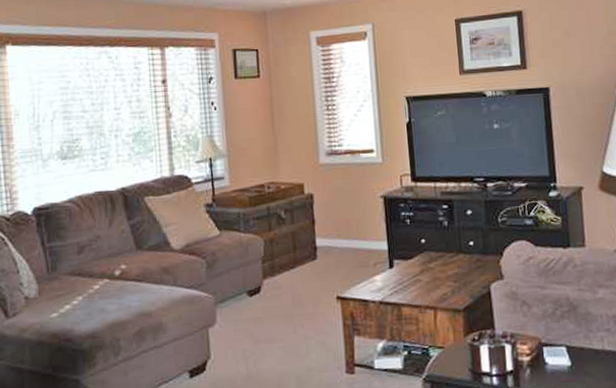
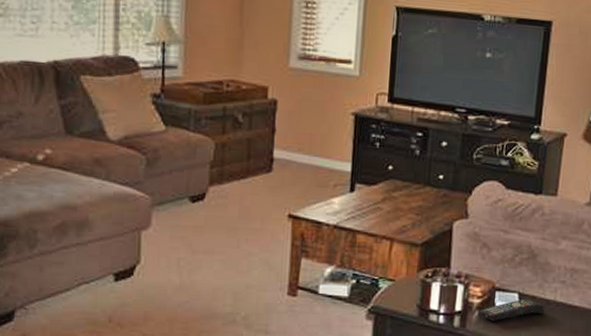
remote control: none [530,350,596,377] -> present [479,298,545,321]

